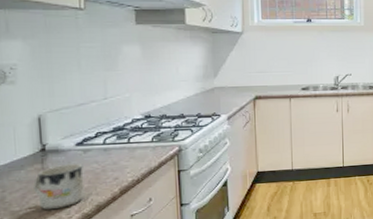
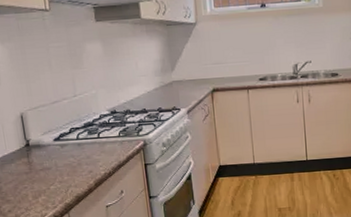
mug: present [33,163,85,210] -> none [22,157,66,200]

